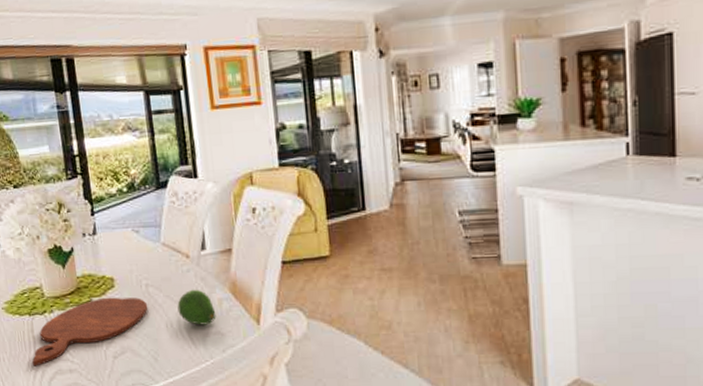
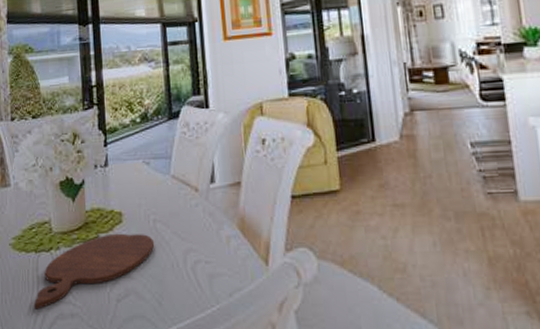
fruit: present [177,289,216,325] -> none [184,225,224,266]

